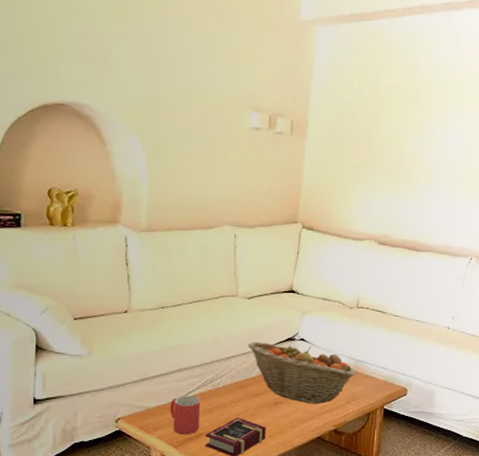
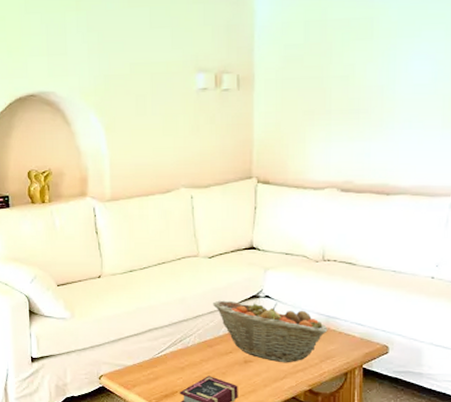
mug: present [169,395,201,435] -> none [145,354,174,392]

